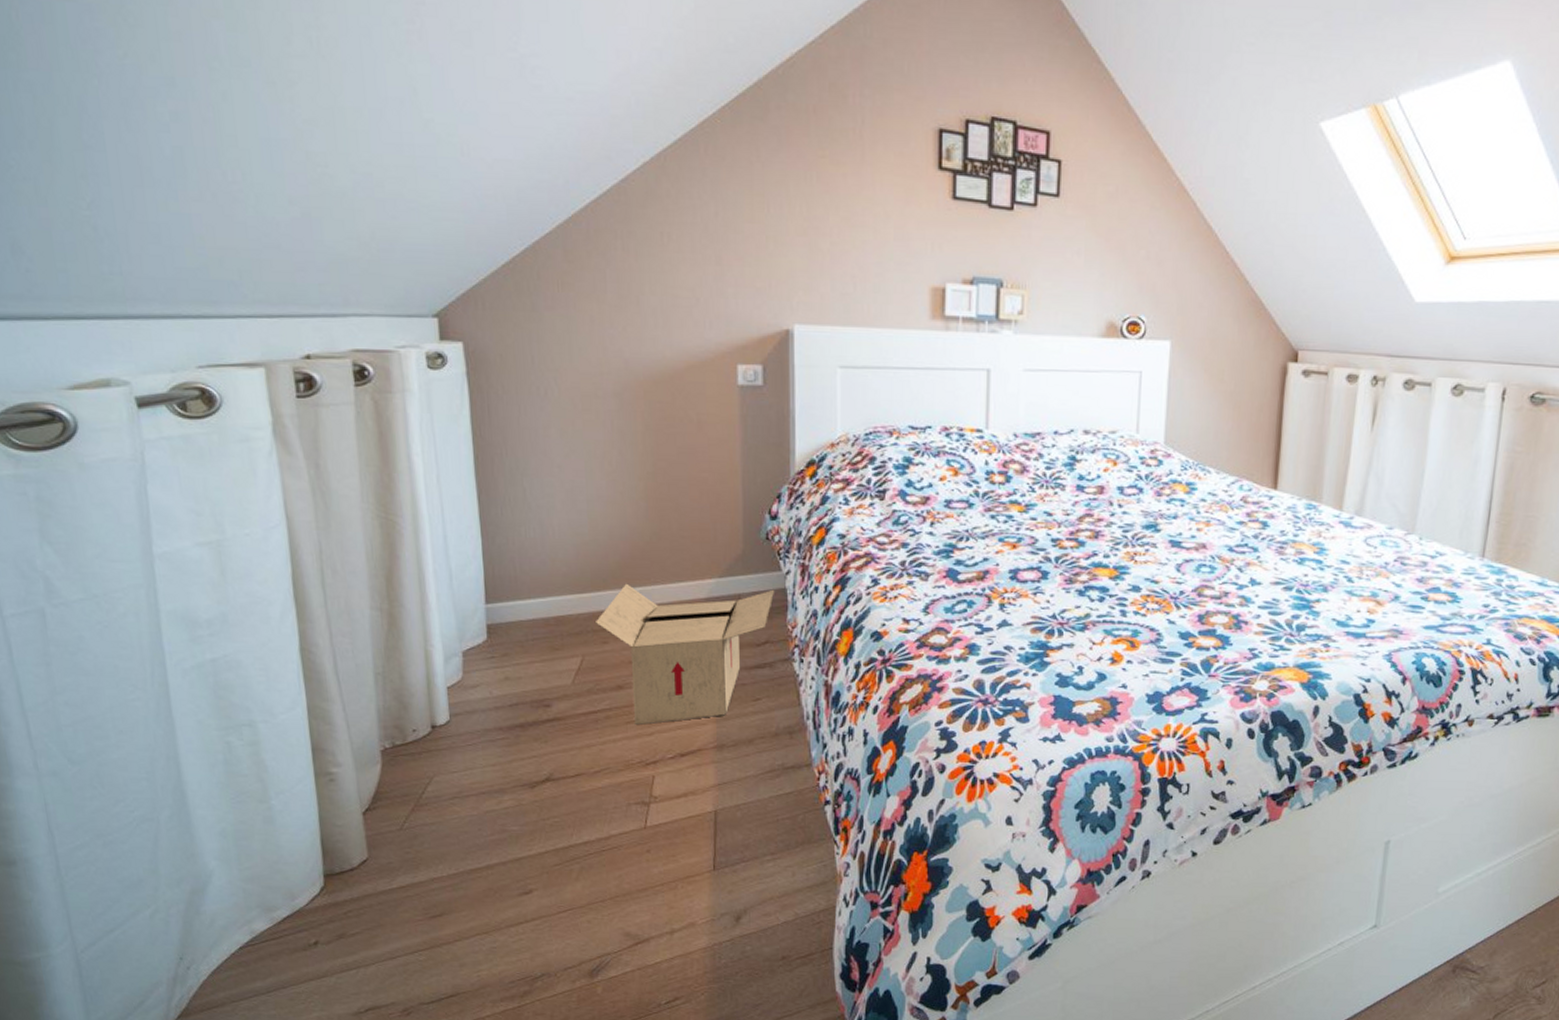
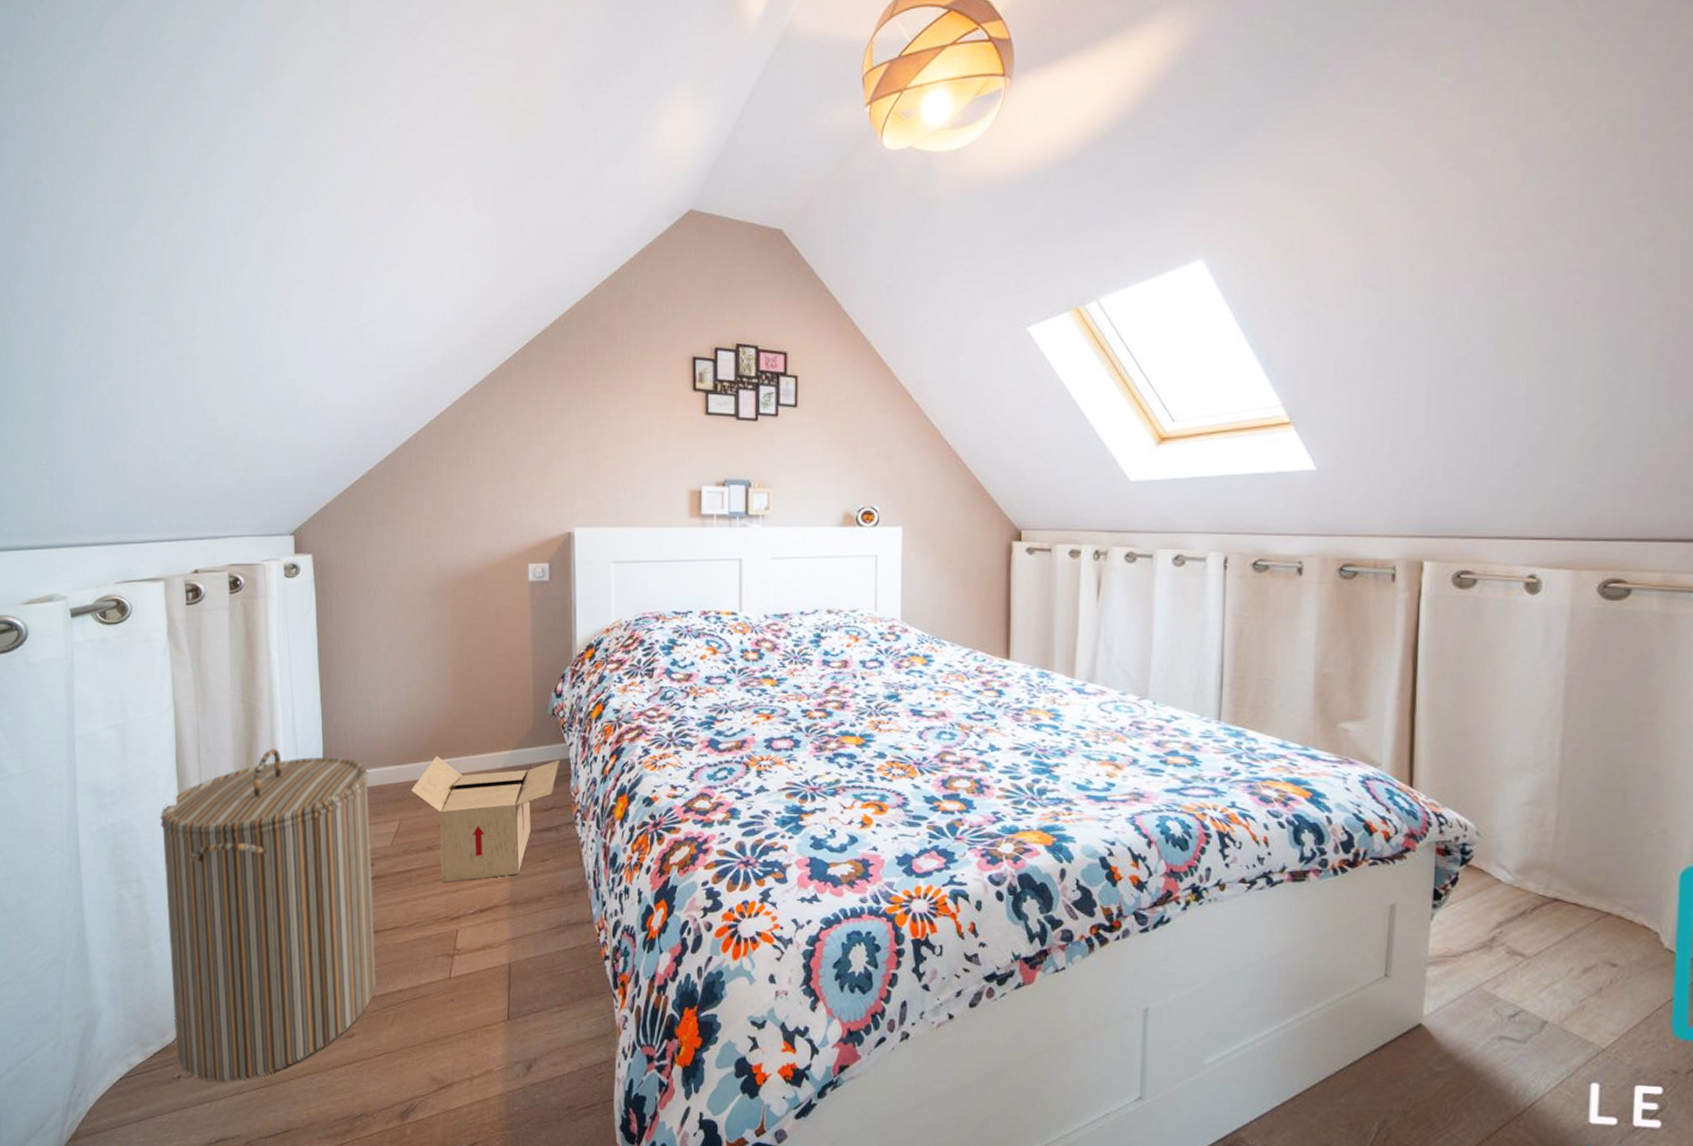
laundry hamper: none [275,572,558,947] -> present [160,748,377,1082]

